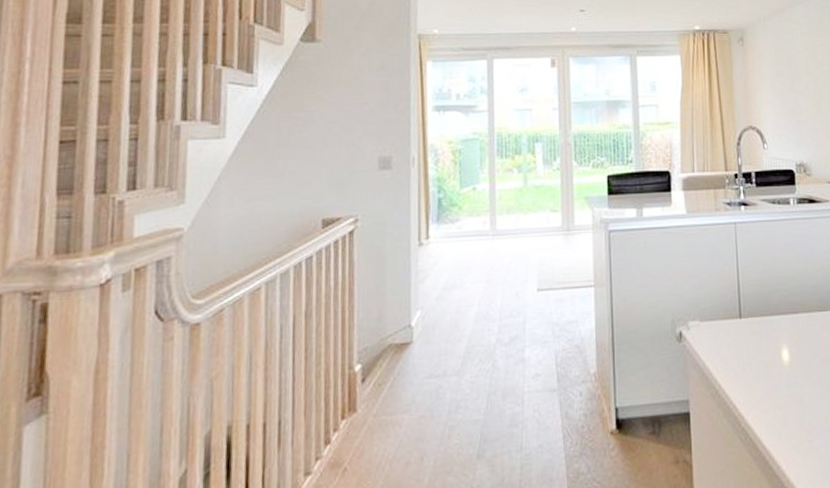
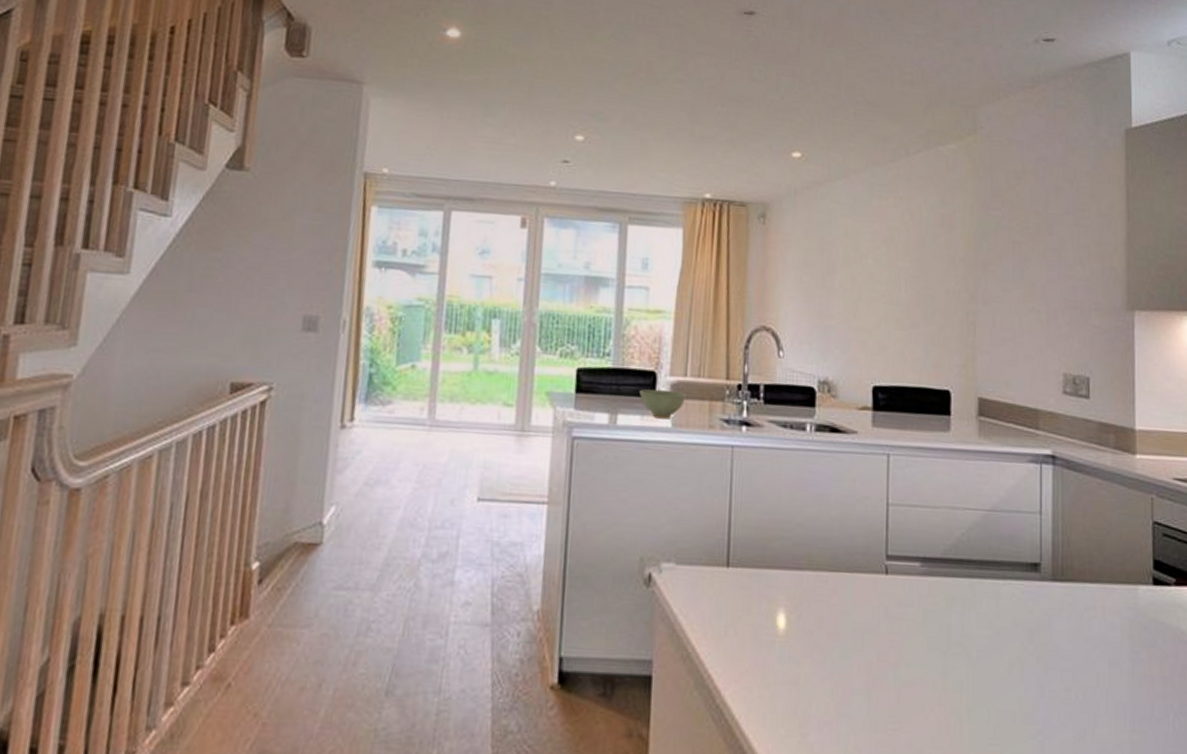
bowl: none [658,184,696,208] -> present [638,389,687,420]

